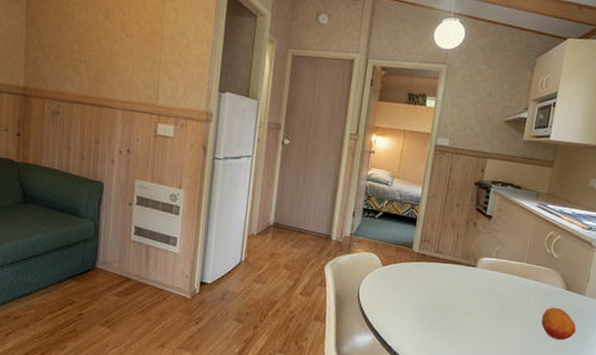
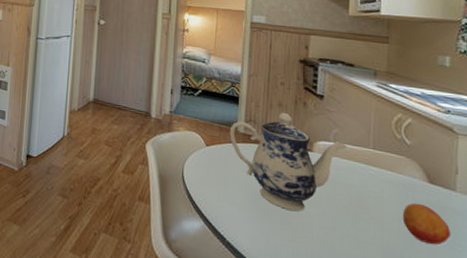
teapot: none [405,232,506,321] -> present [229,112,348,212]

